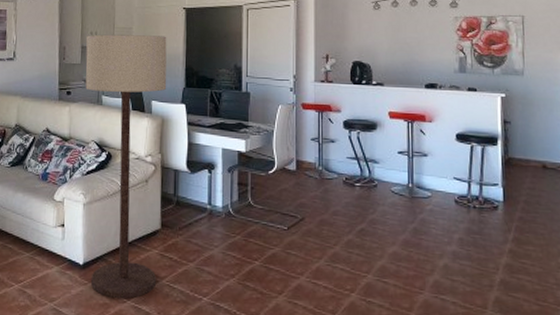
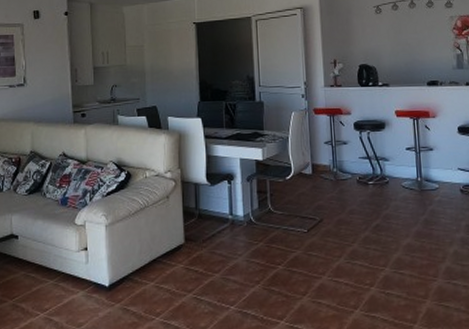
floor lamp: present [85,34,167,299] -> none [98,52,184,317]

